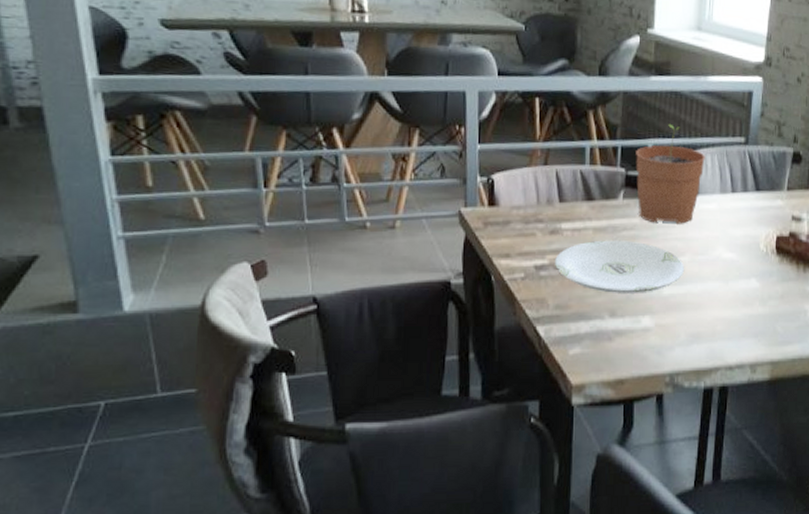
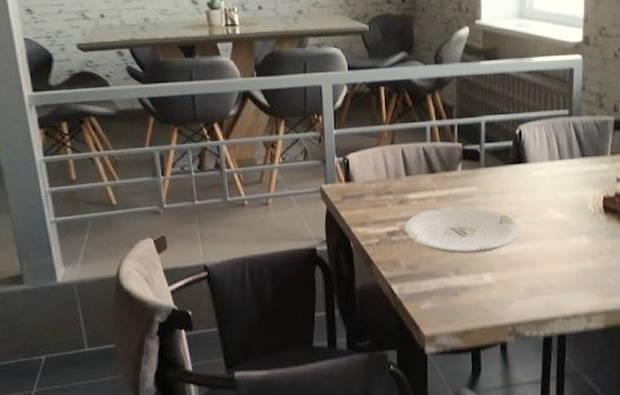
plant pot: present [635,123,705,224] -> none [471,102,533,191]

